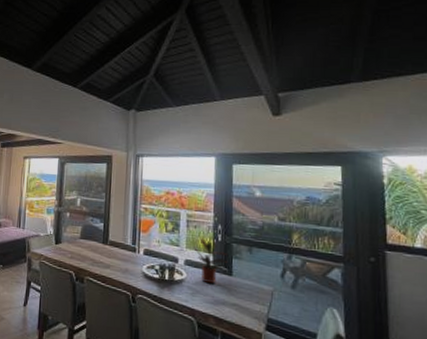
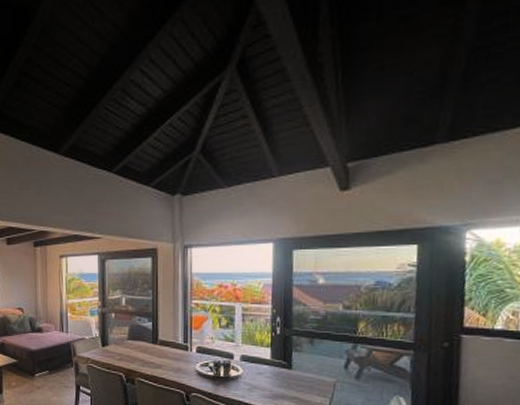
potted plant: present [194,237,227,284] -> none [250,331,287,379]

